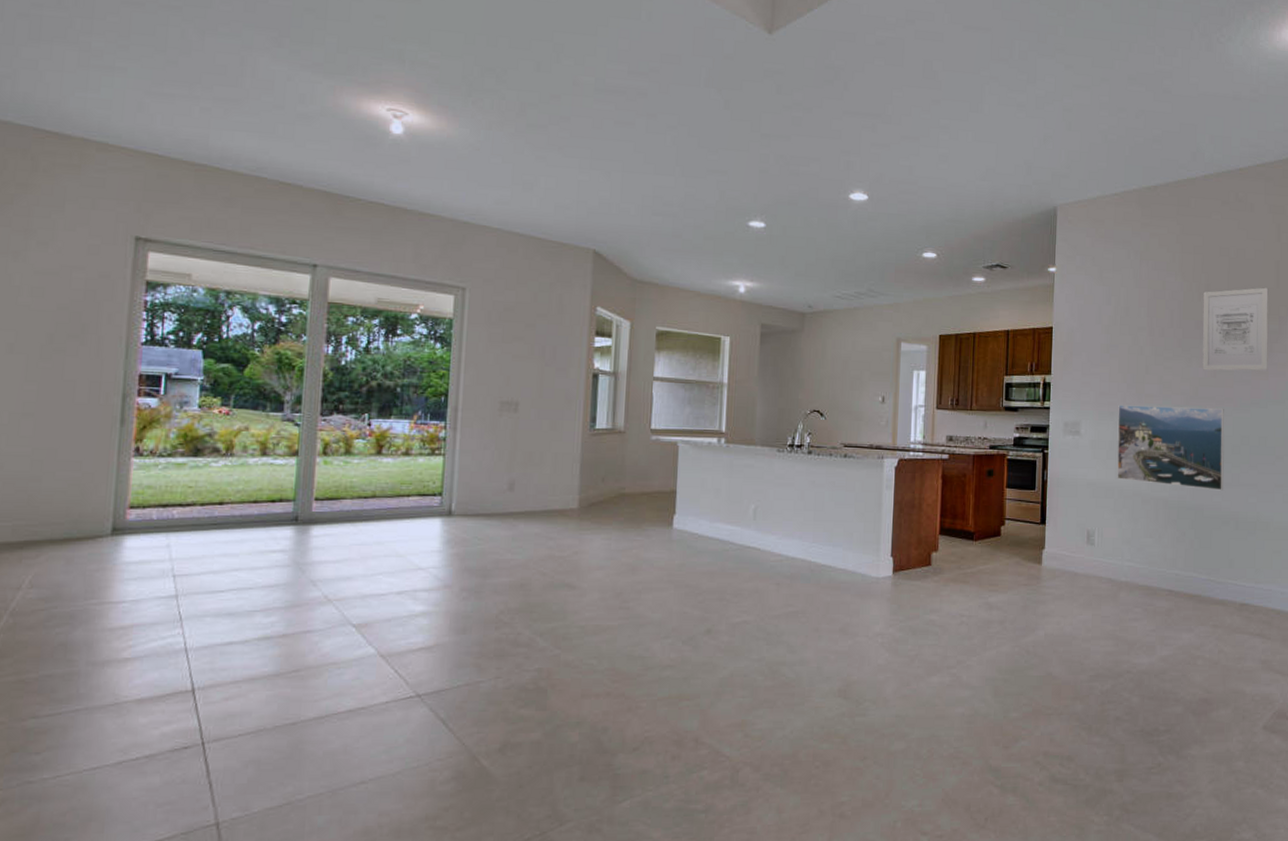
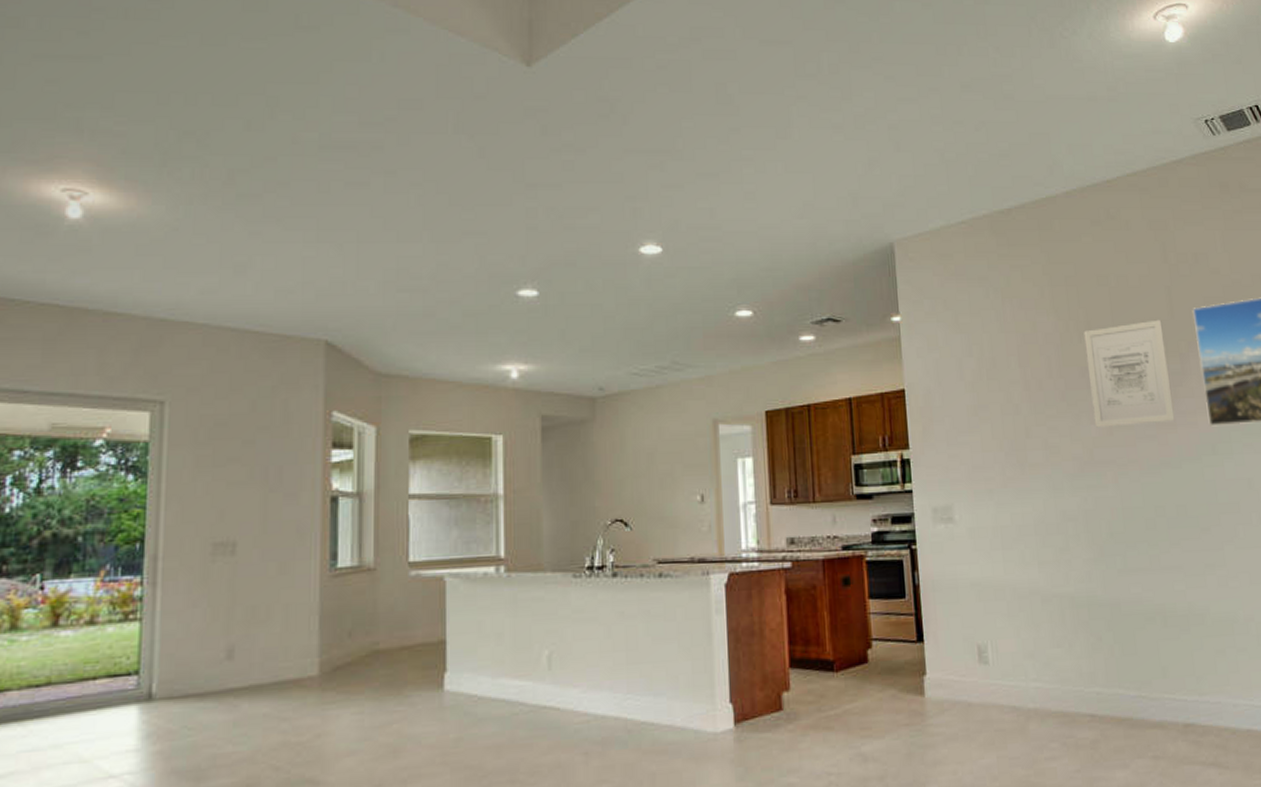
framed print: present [1117,405,1224,491] -> none [997,474,1142,579]

